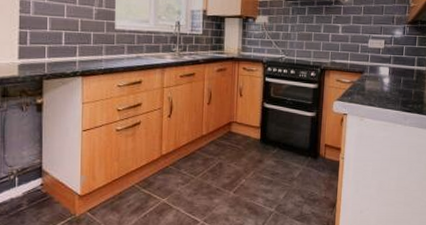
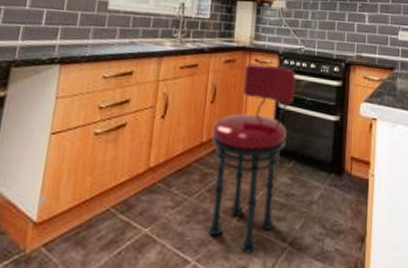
stool: none [210,71,278,216] -> present [208,63,296,253]

